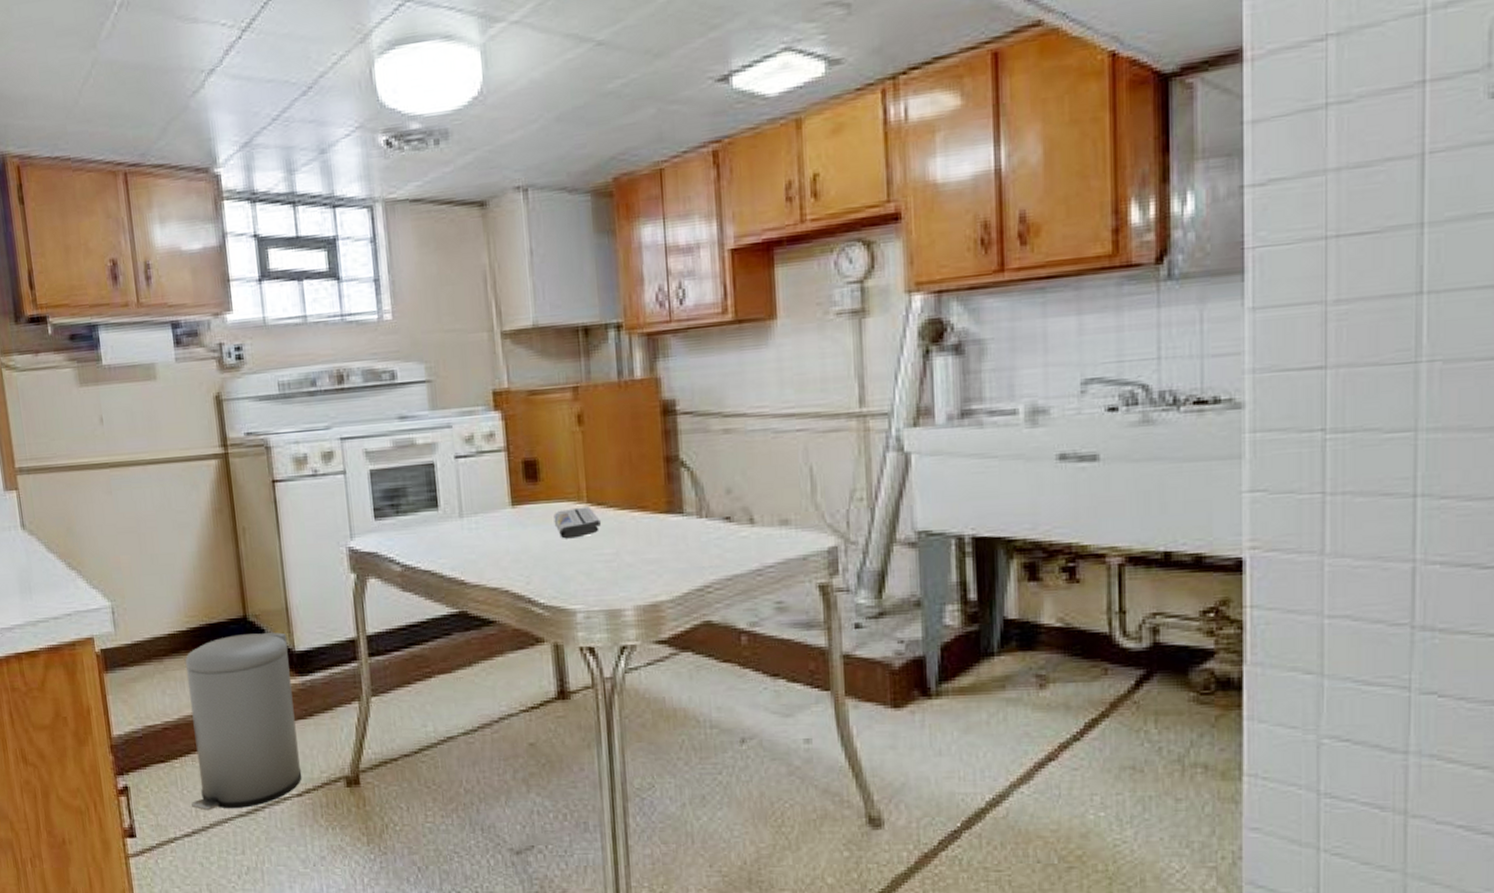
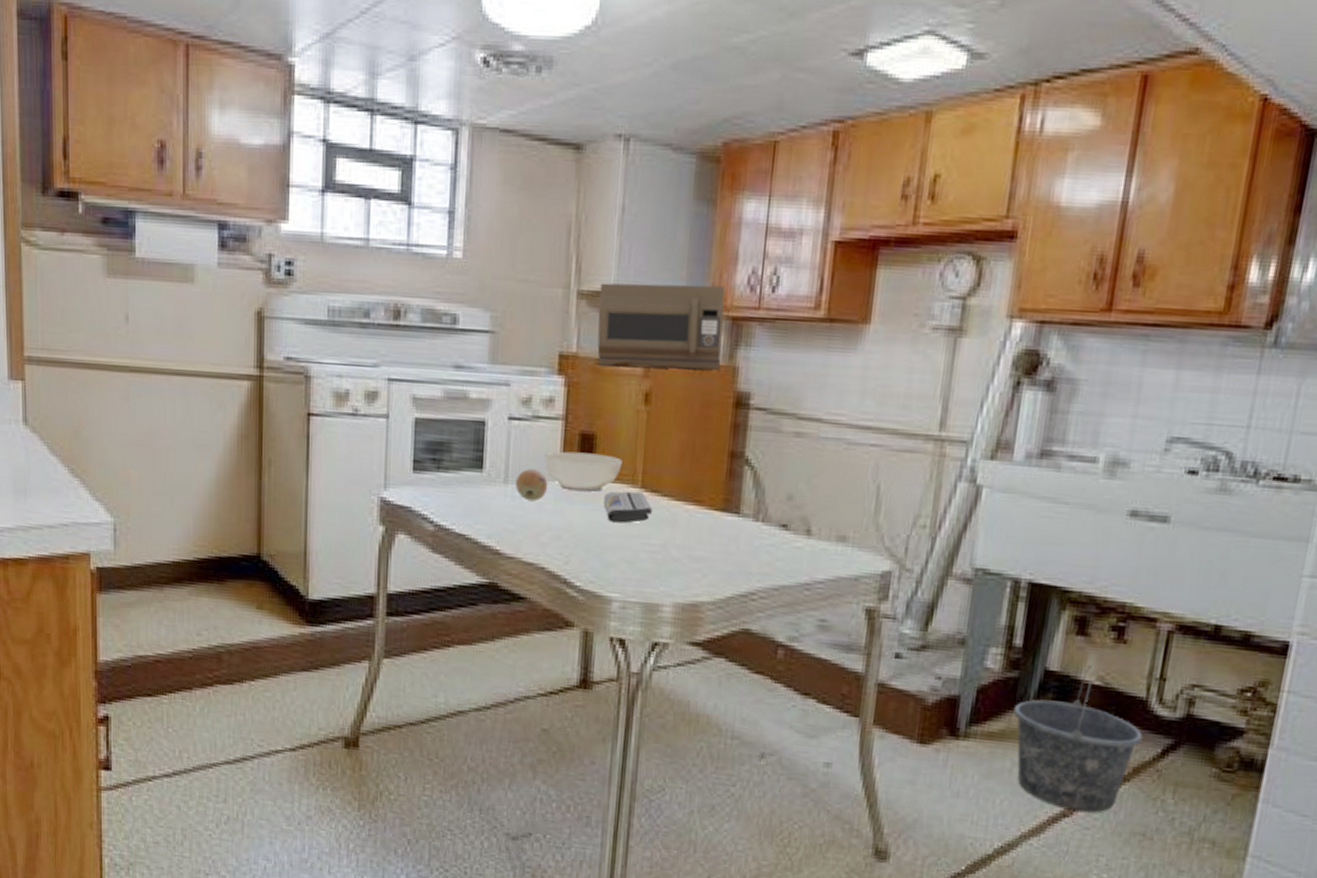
pedal bin: present [184,632,302,811] -> none [176,572,302,755]
fruit: none [470,500,501,531] -> present [515,469,548,502]
bowl: none [492,477,566,514] -> present [544,451,623,491]
microwave: none [520,306,644,396] -> present [597,283,725,370]
bucket: none [981,608,1113,753] -> present [1014,665,1143,813]

